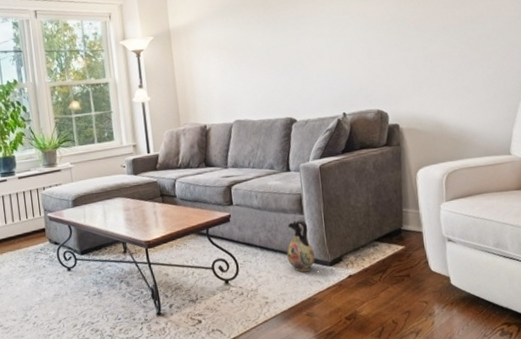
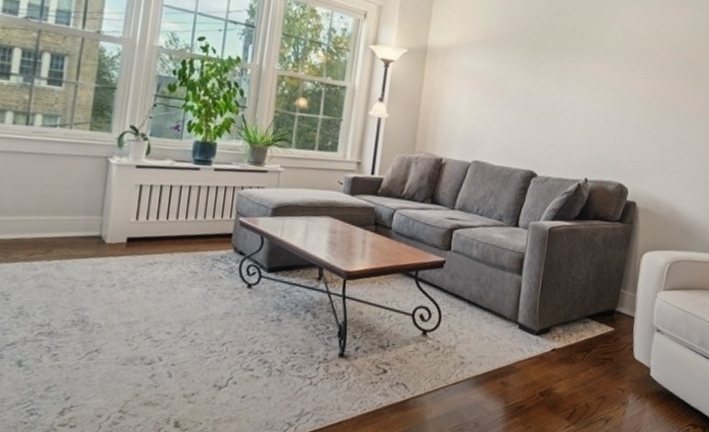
ceramic jug: present [287,220,315,272] -> none [494,280,524,337]

